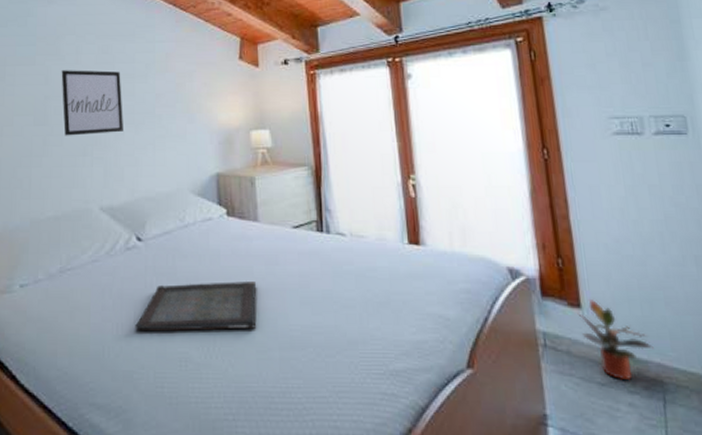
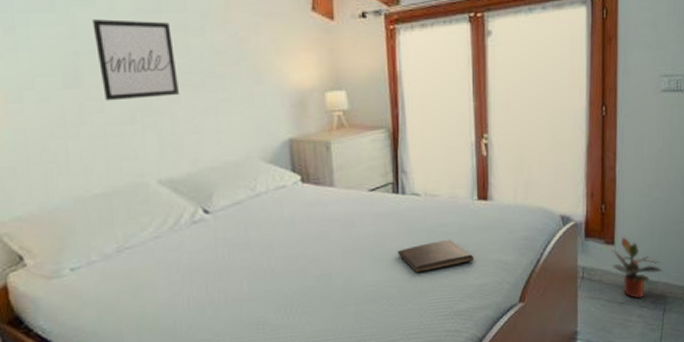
serving tray: present [135,282,257,331] -> none [208,245,333,301]
book: none [323,285,410,320] -> present [397,239,475,273]

